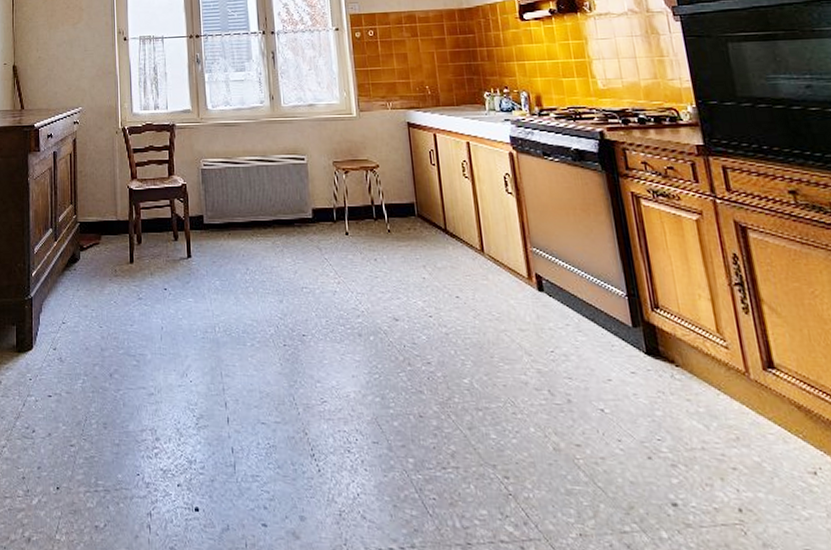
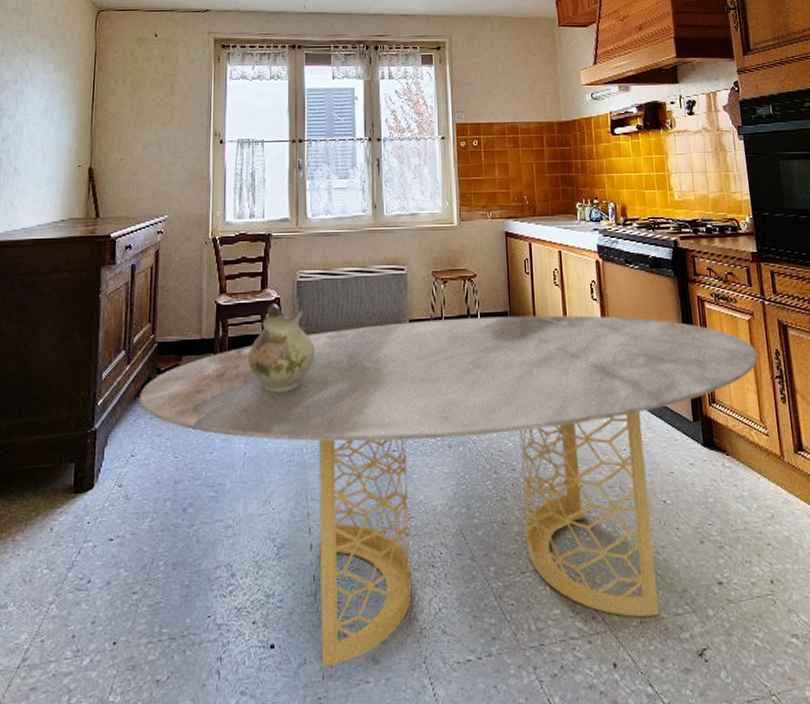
dining table: none [67,207,710,536] -> present [140,315,758,667]
pitcher: none [159,189,223,274] -> present [247,303,316,393]

